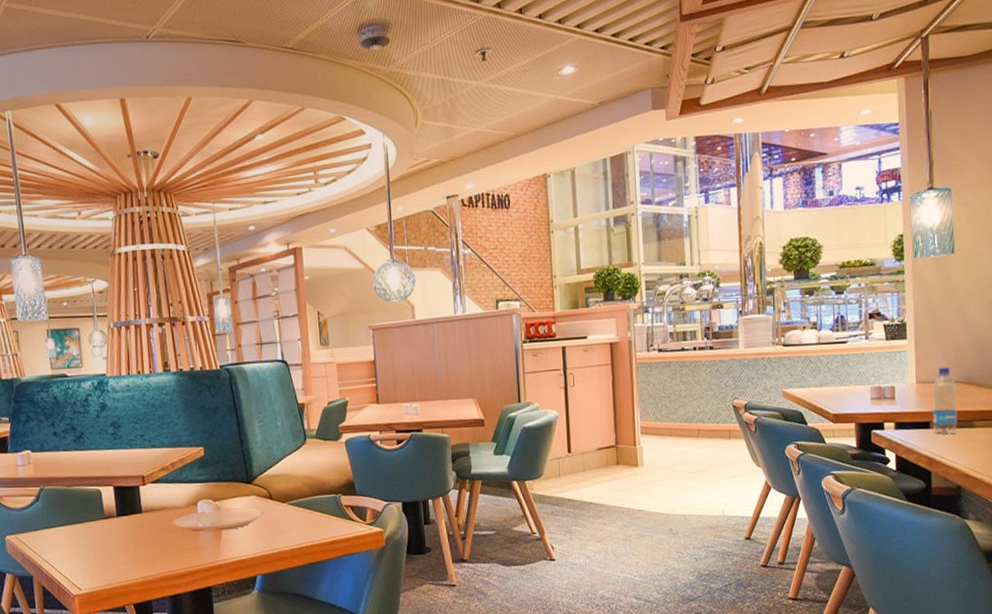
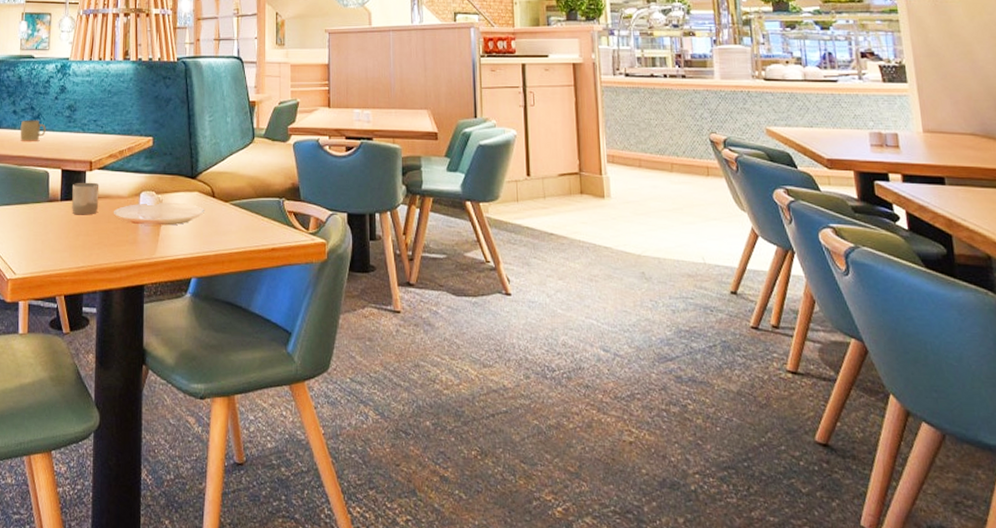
mug: none [63,439,92,462] -> present [20,120,46,141]
cup: none [127,496,157,529] -> present [72,182,99,215]
bottle: present [932,367,957,435] -> none [943,117,979,194]

